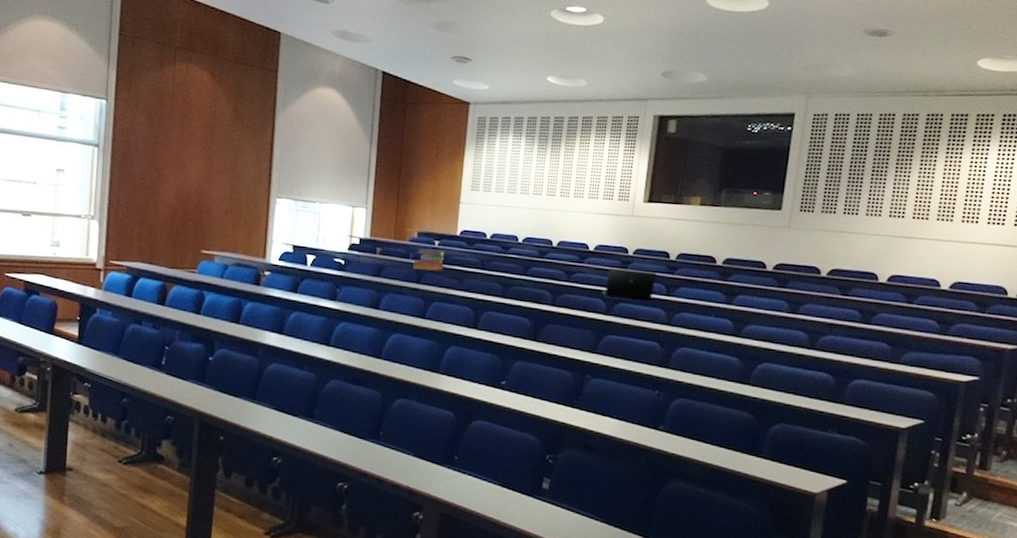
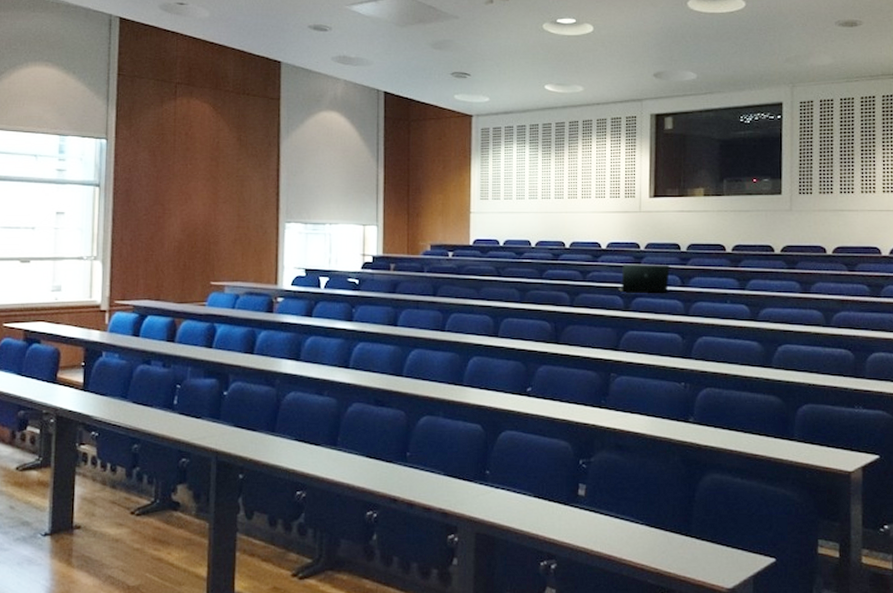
books: present [413,249,444,272] -> none [429,261,458,282]

